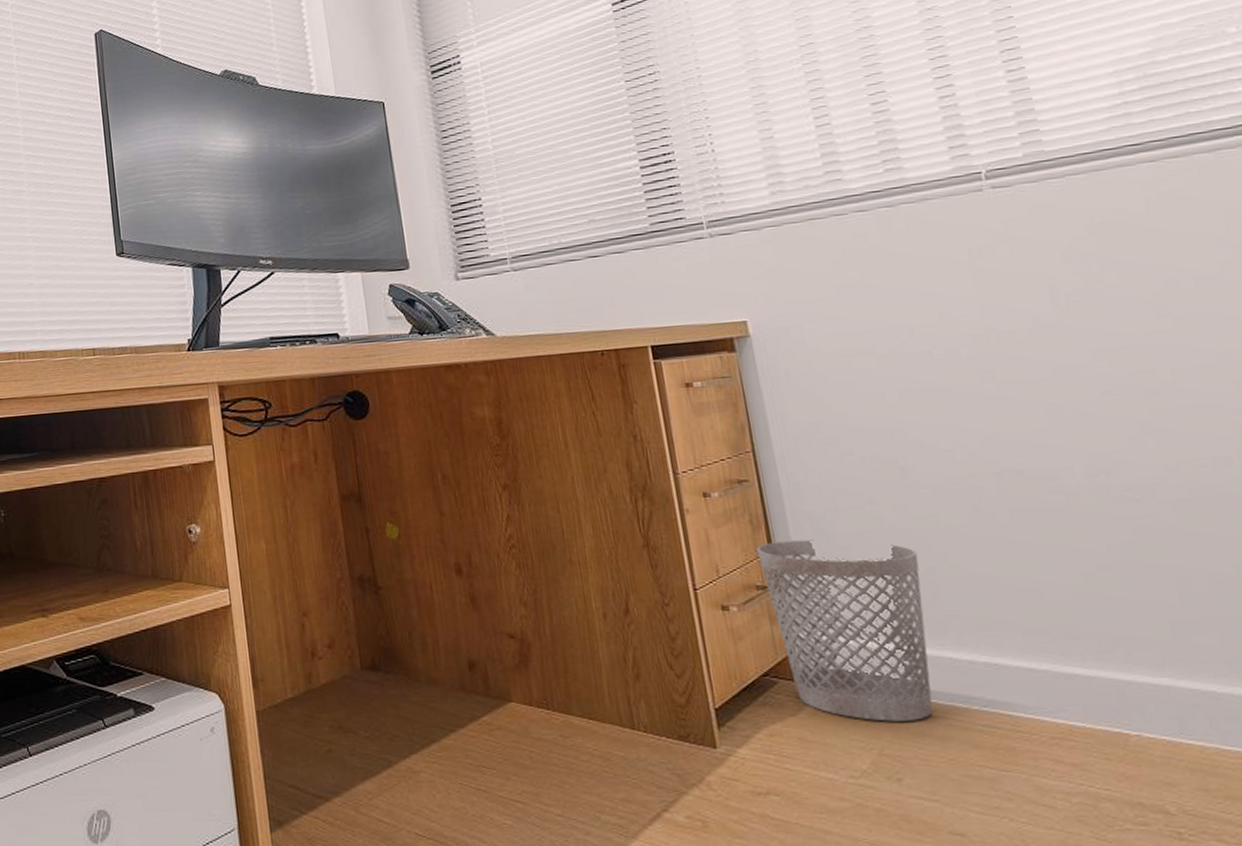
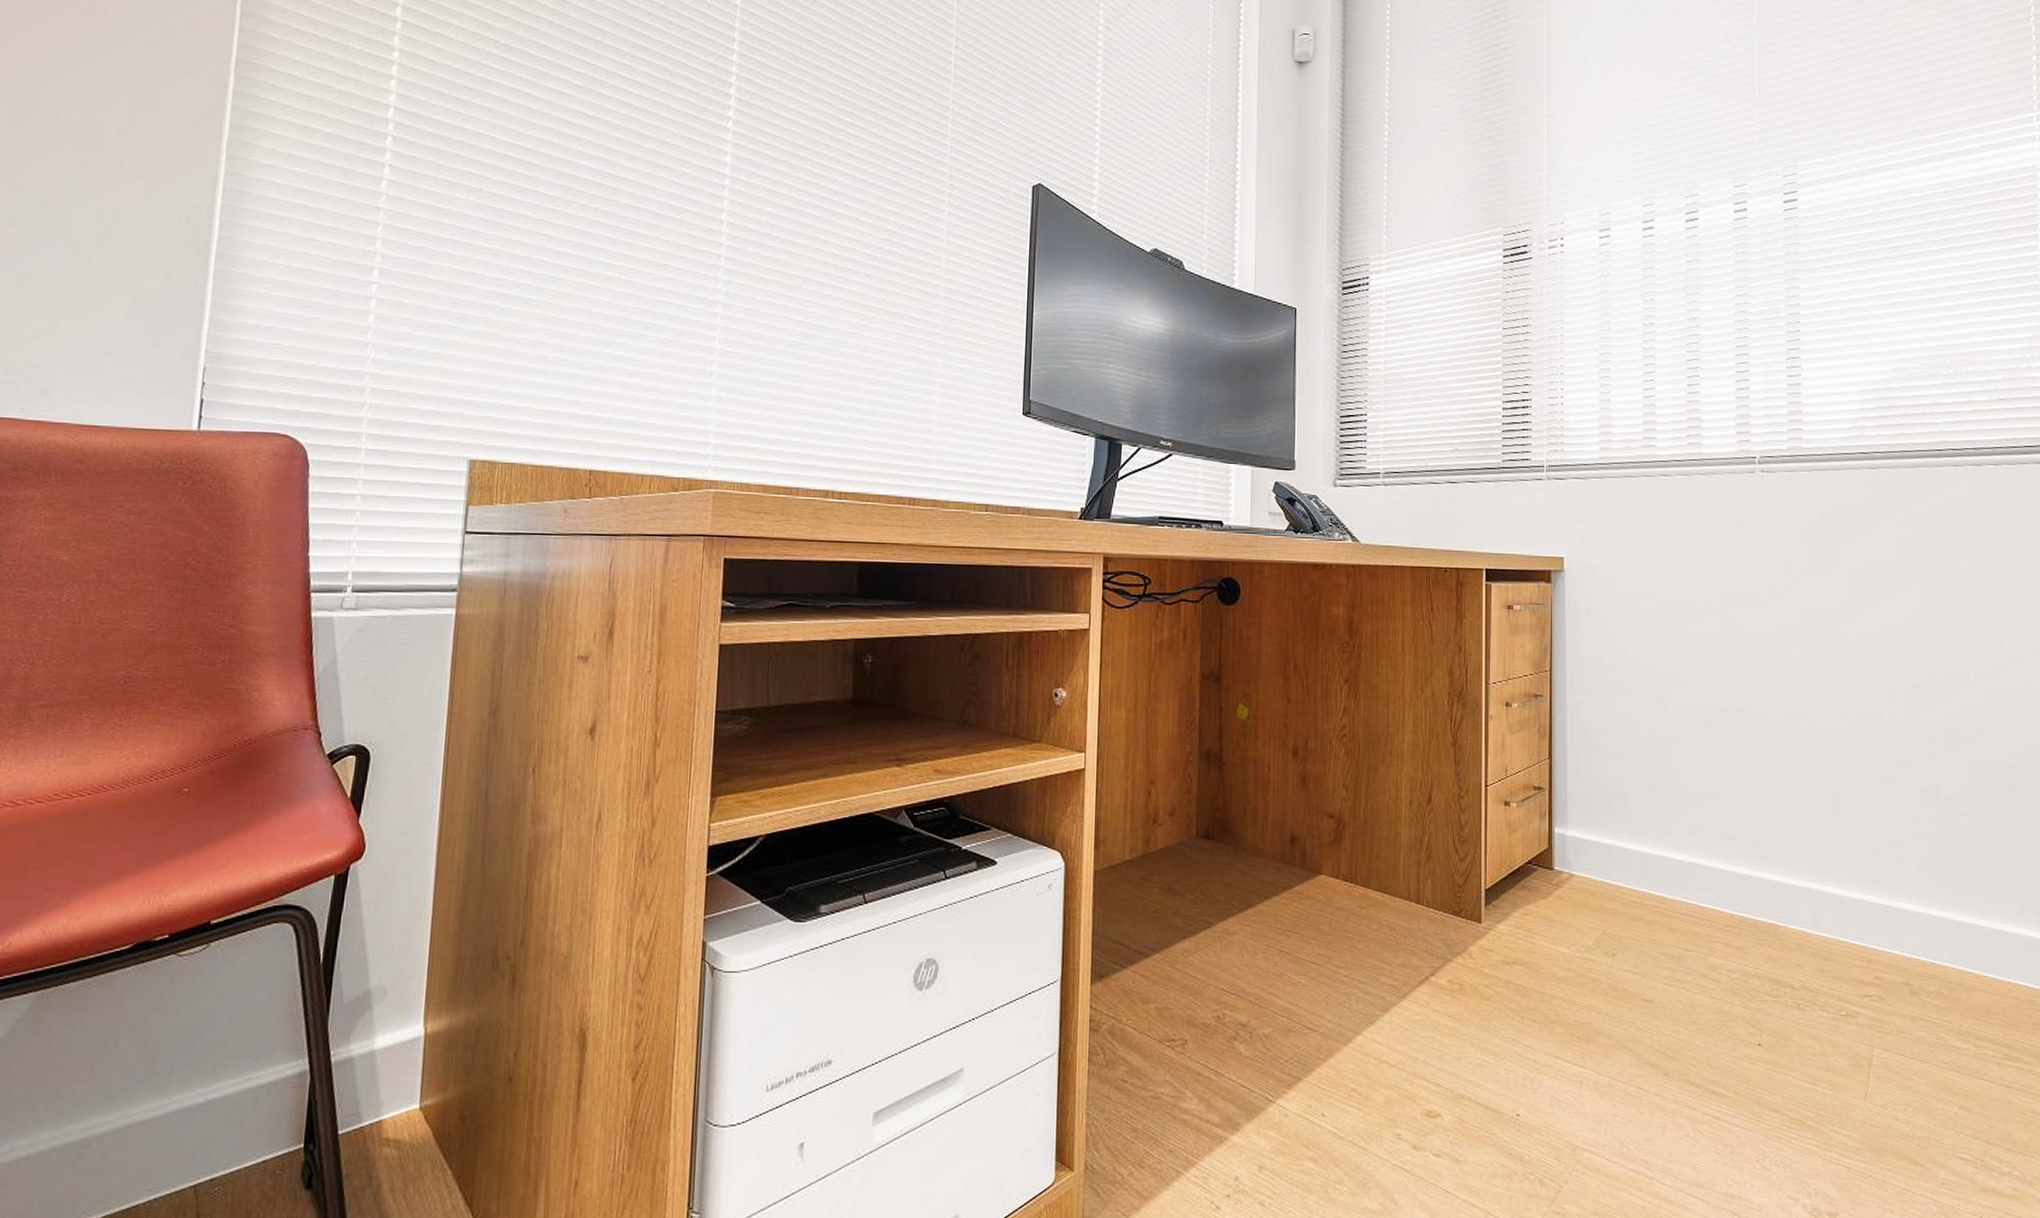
wastebasket: present [756,539,933,722] -> none [1539,750,1658,907]

